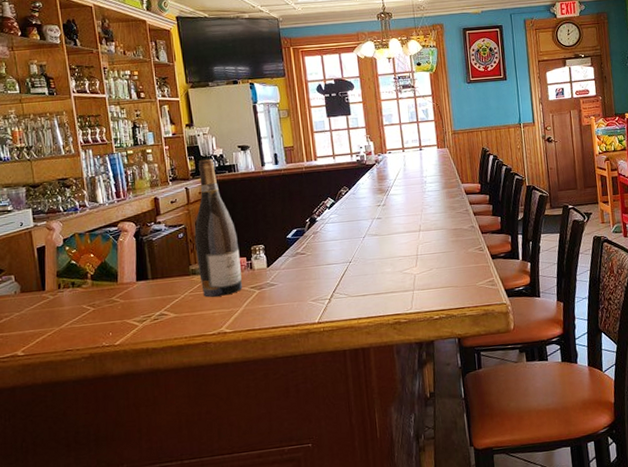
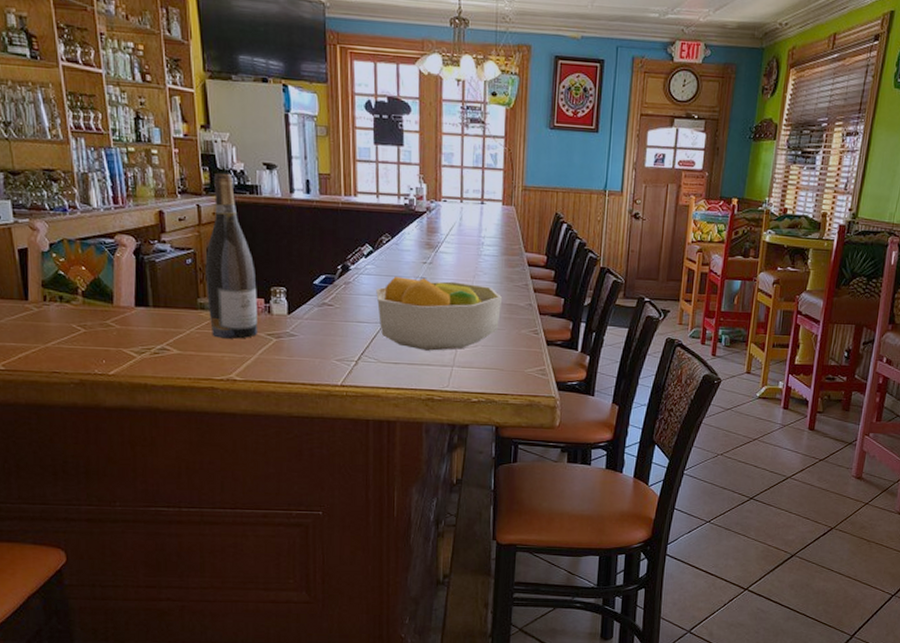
fruit bowl: none [340,216,449,281] -> present [376,276,503,351]

